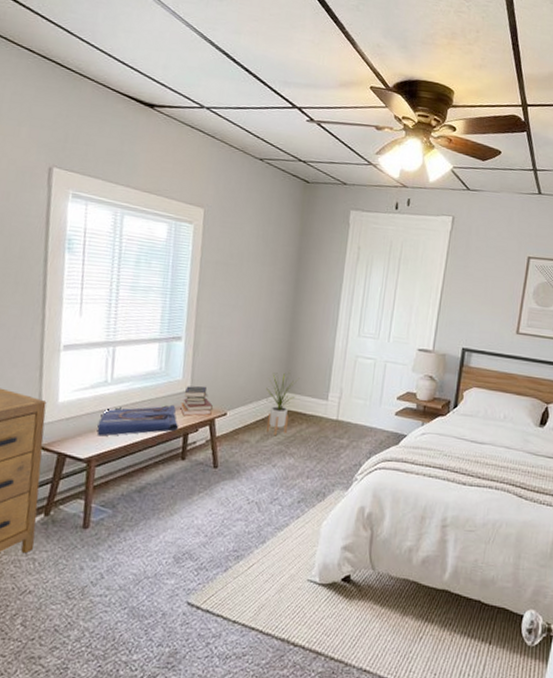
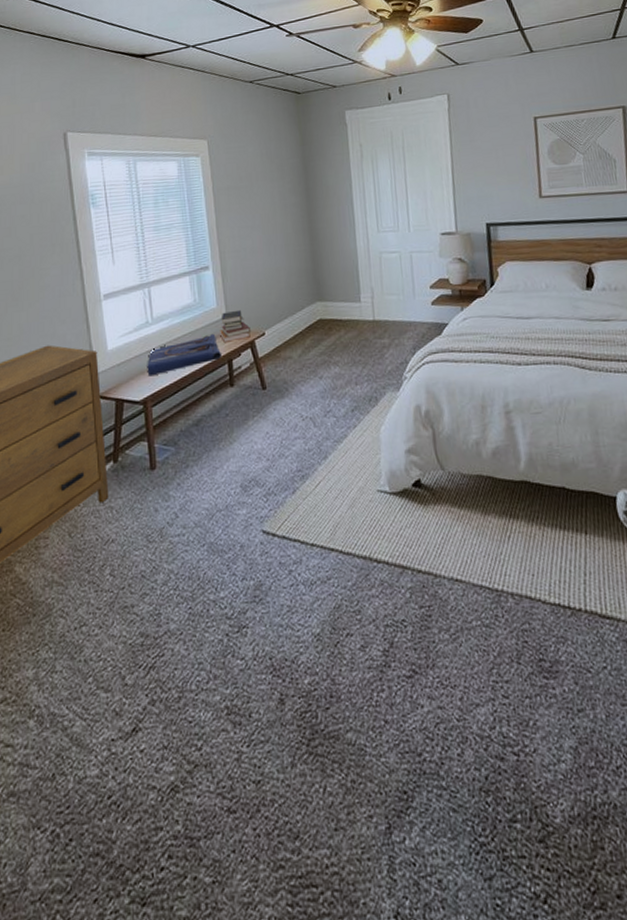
house plant: present [266,372,300,436] -> none [298,281,329,348]

